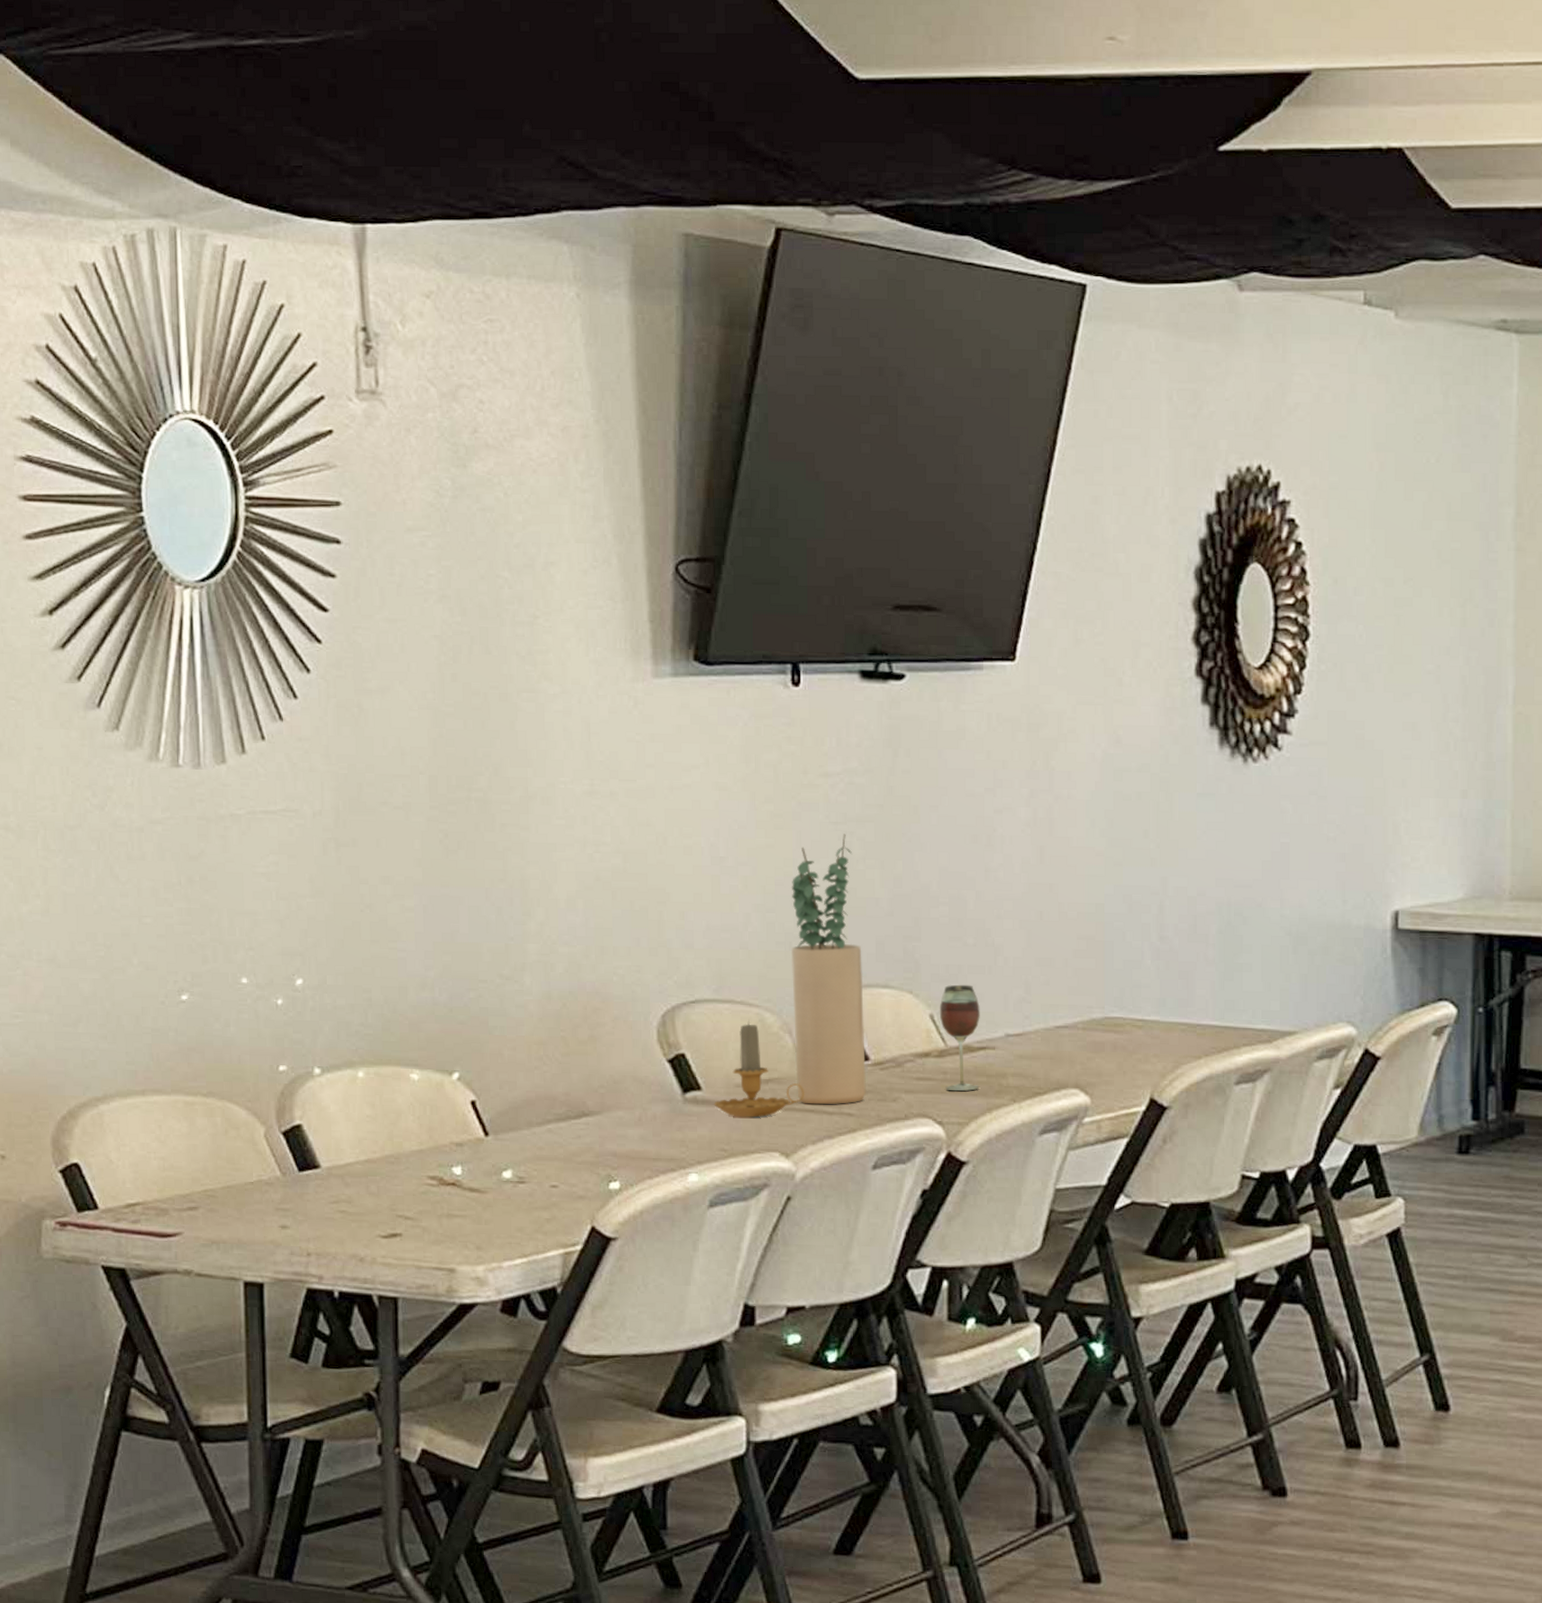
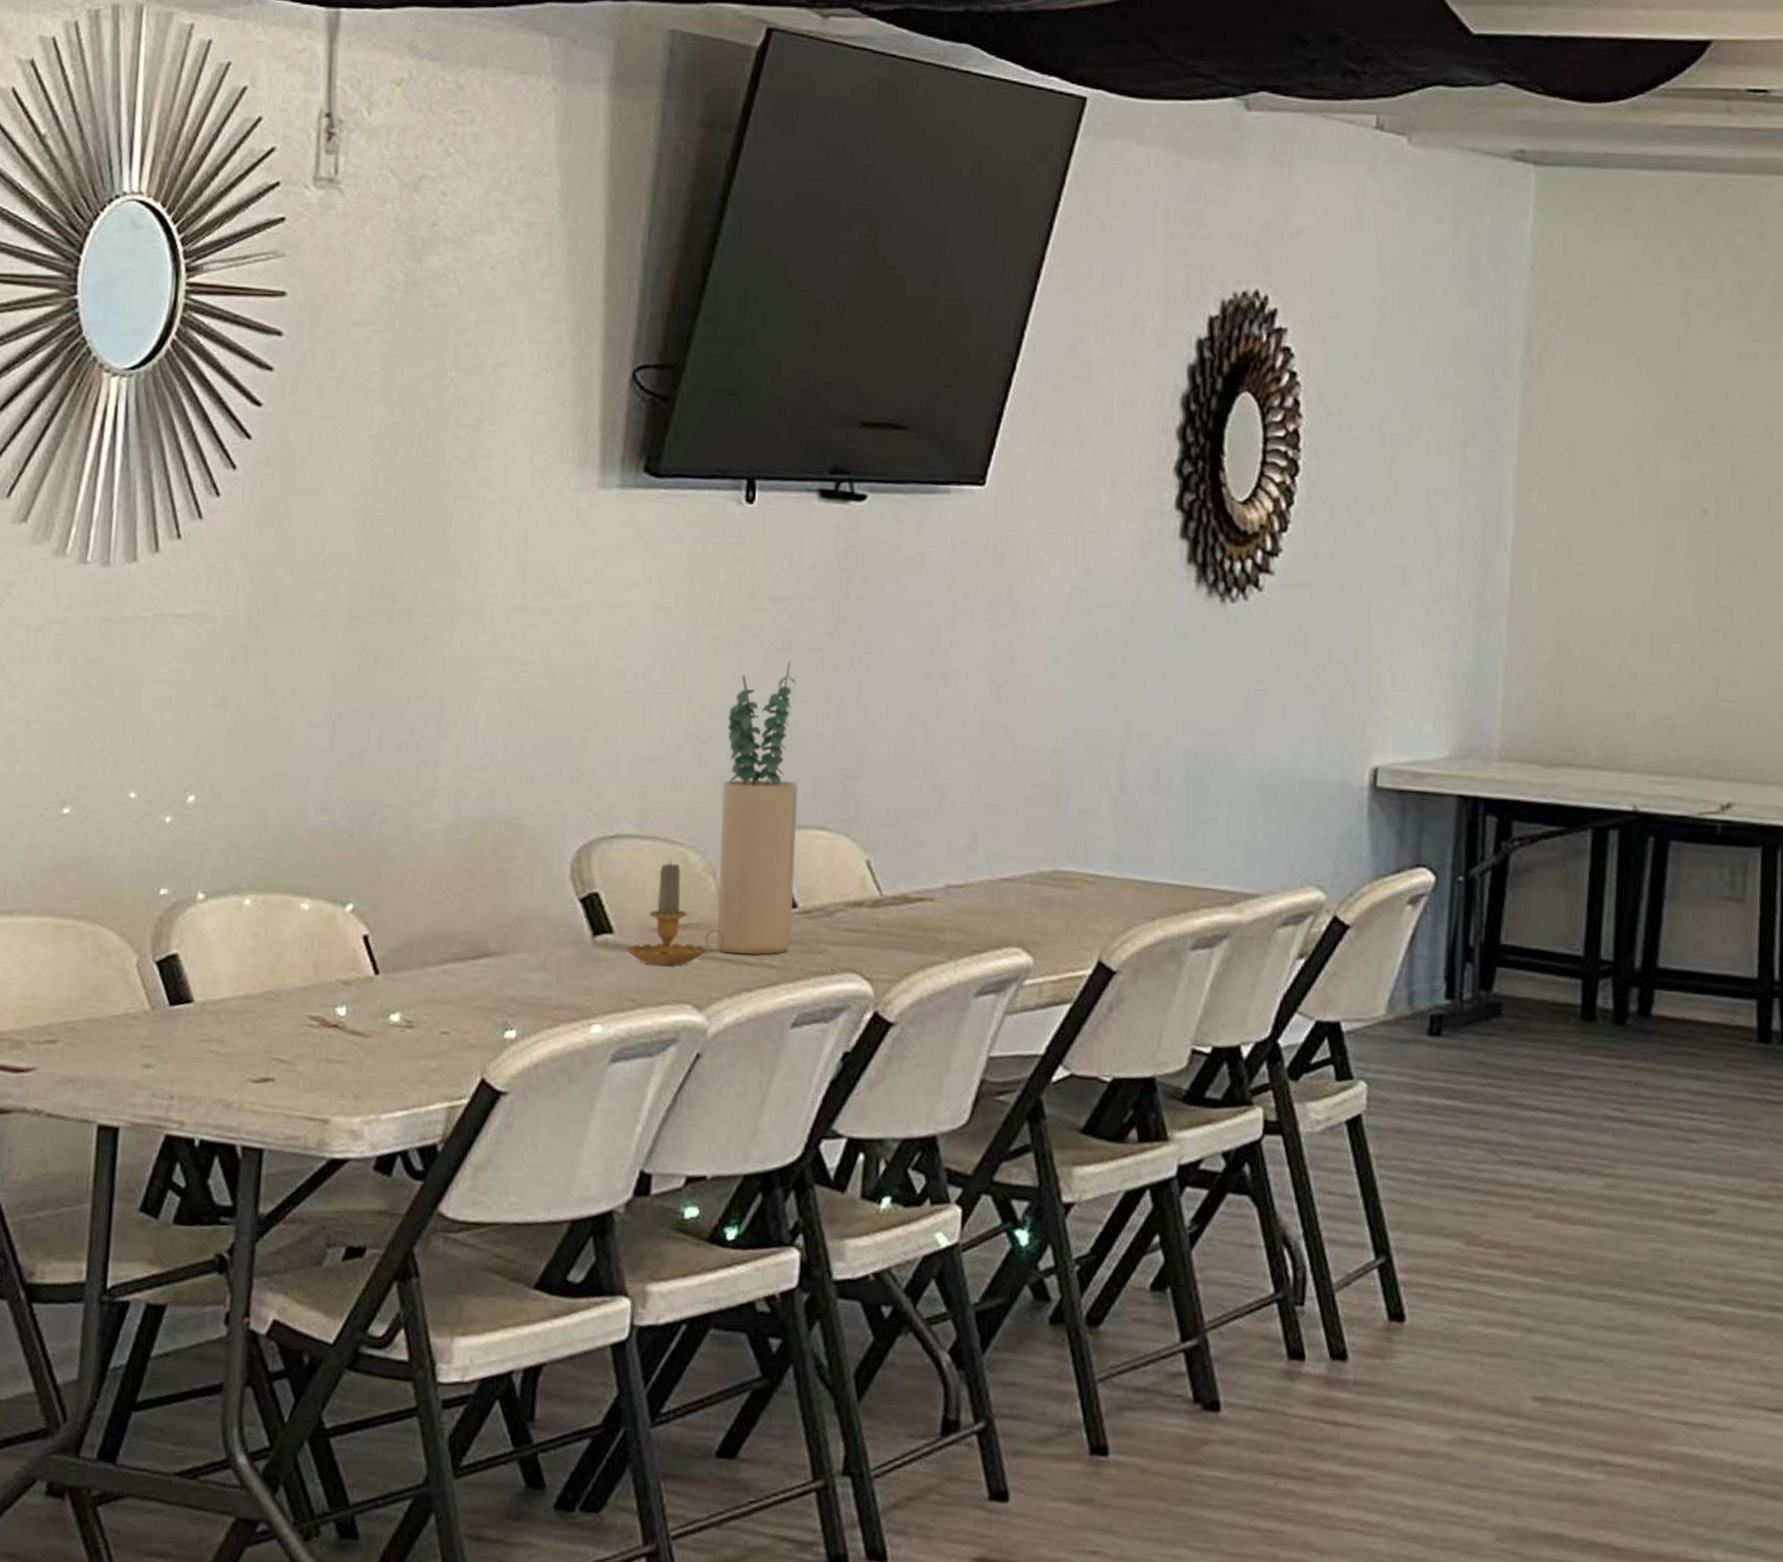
wineglass: present [939,984,980,1092] -> none [876,829,921,946]

